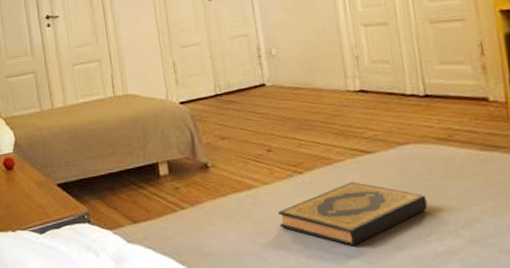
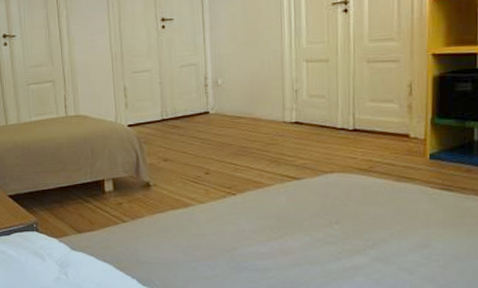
hardback book: present [278,182,428,246] -> none [210,204,343,260]

